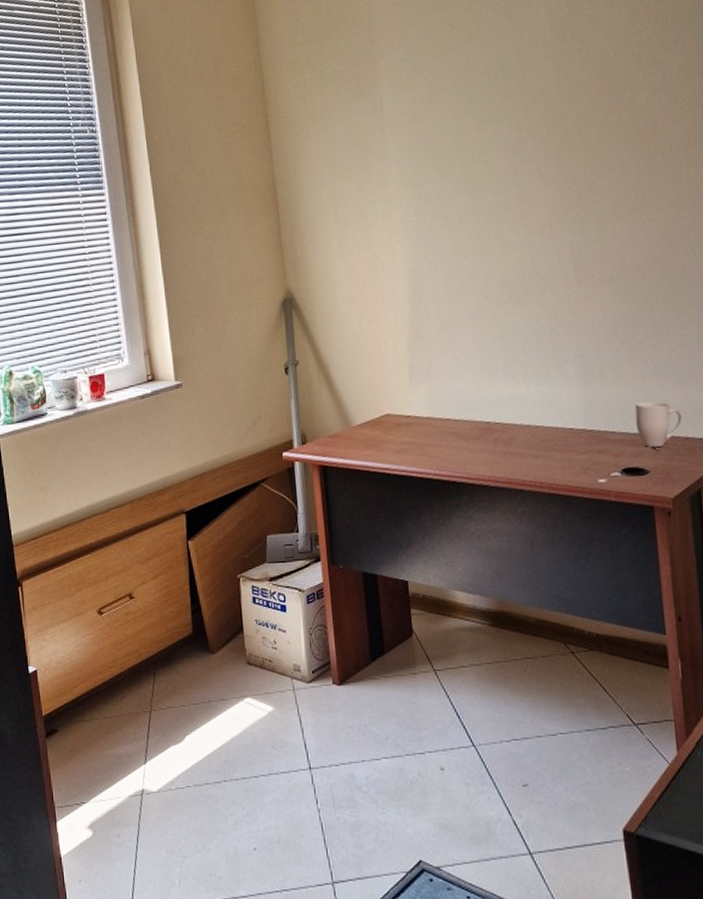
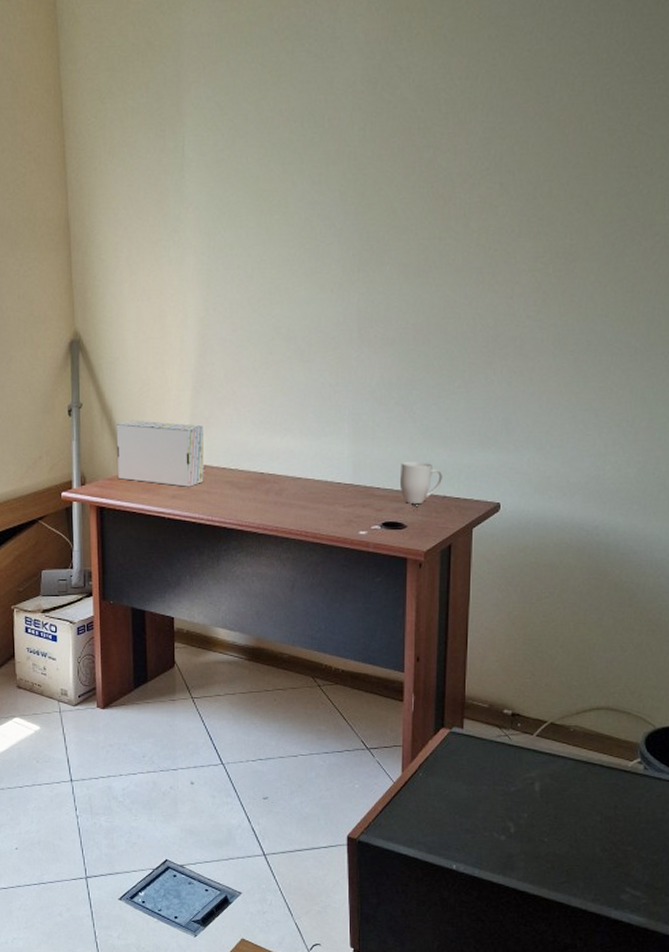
file organizer: none [333,374,428,441] -> present [116,420,204,487]

